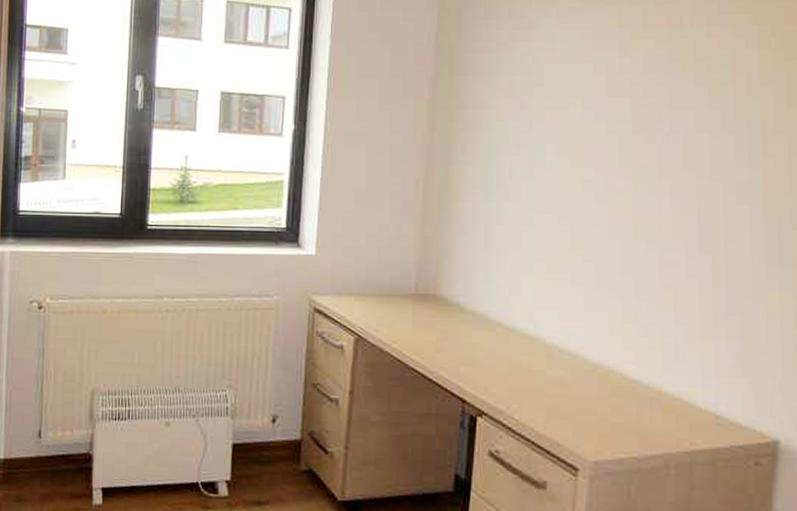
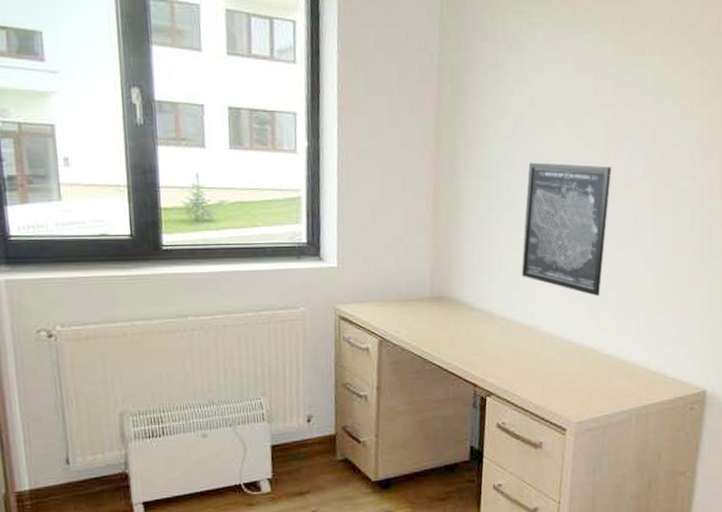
wall art: none [524,147,642,306] -> present [521,162,612,296]

